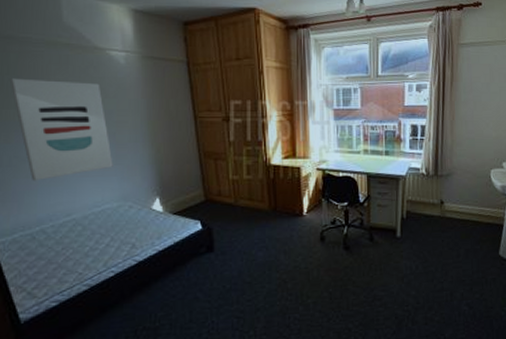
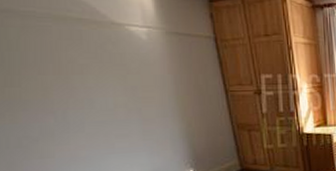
wall art: present [9,78,113,182] -> none [11,55,141,162]

